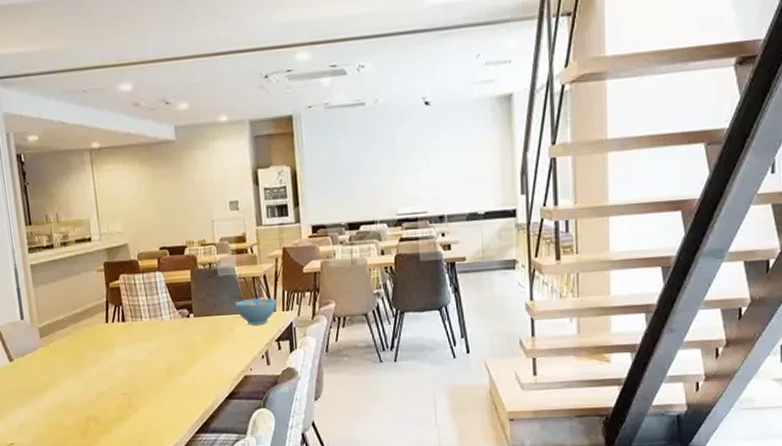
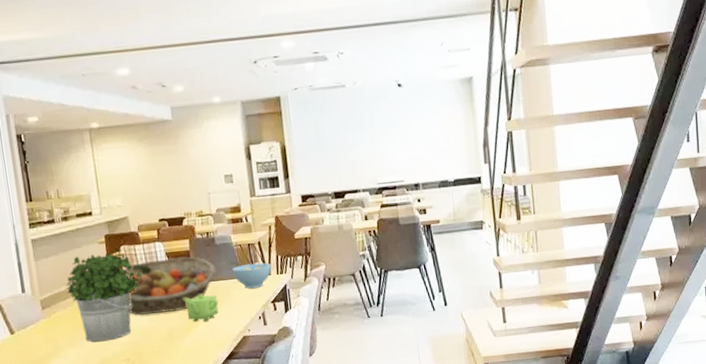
potted plant: none [65,276,142,374] -> present [66,248,143,342]
fruit basket: none [122,288,218,348] -> present [123,256,216,315]
teapot: none [182,329,220,359] -> present [183,295,219,322]

